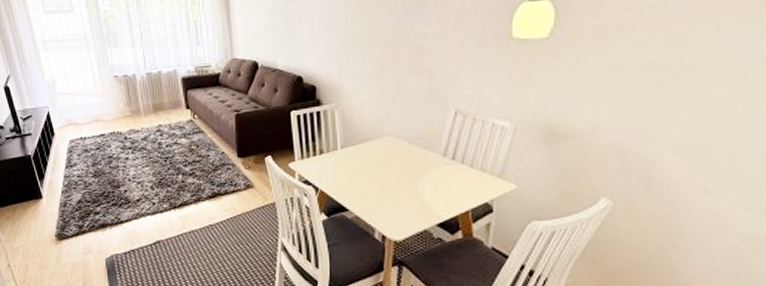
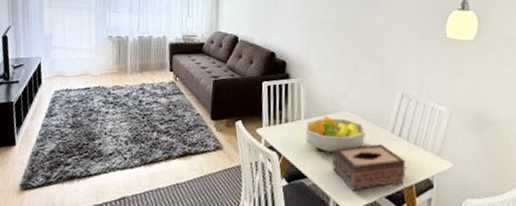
fruit bowl: none [344,142,414,182] -> present [306,115,367,153]
tissue box: none [376,170,461,221] -> present [332,144,406,191]

